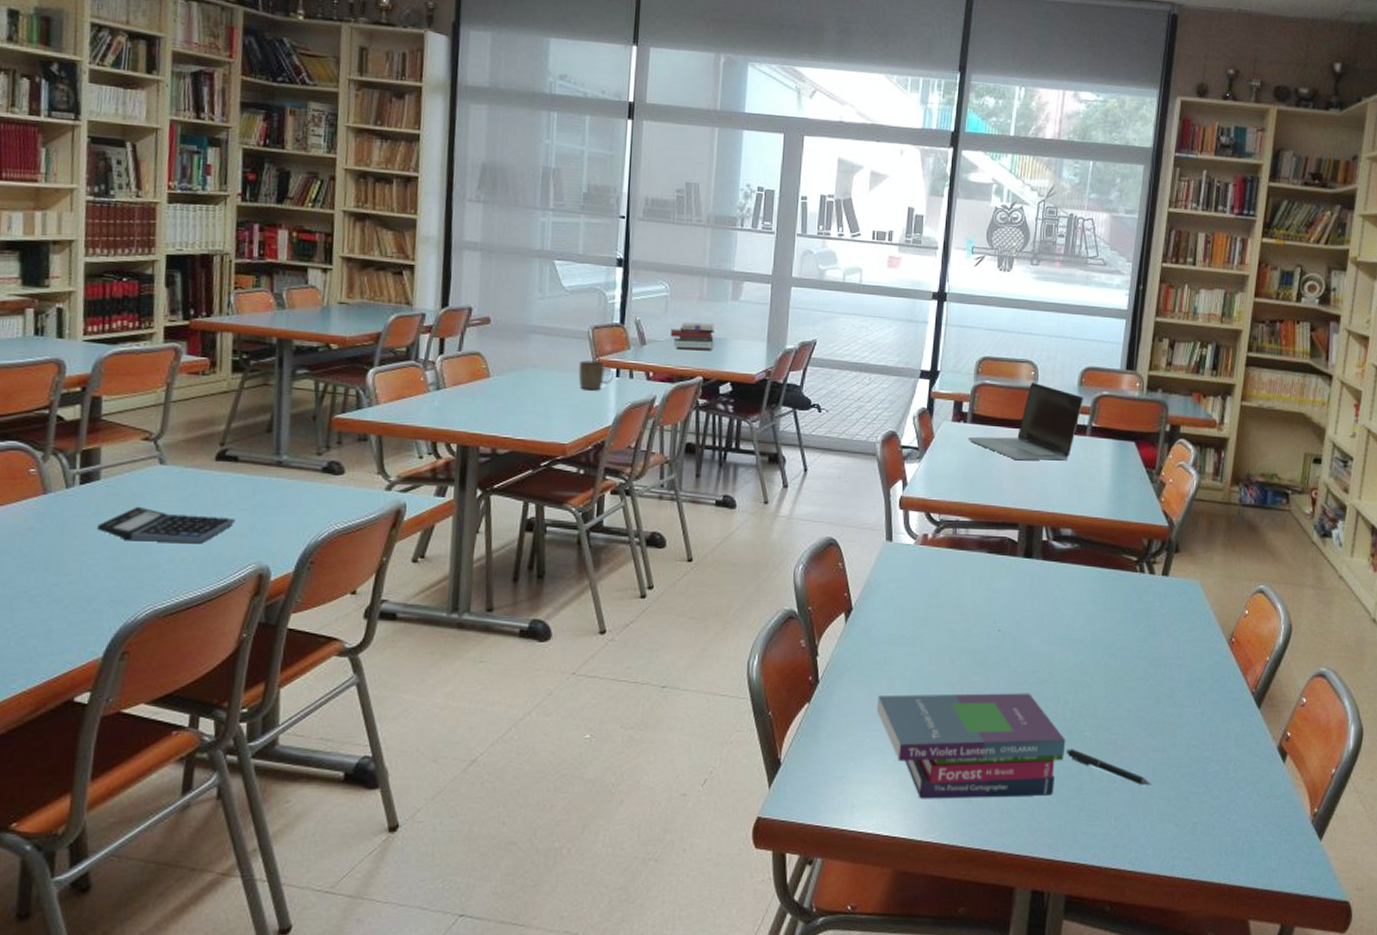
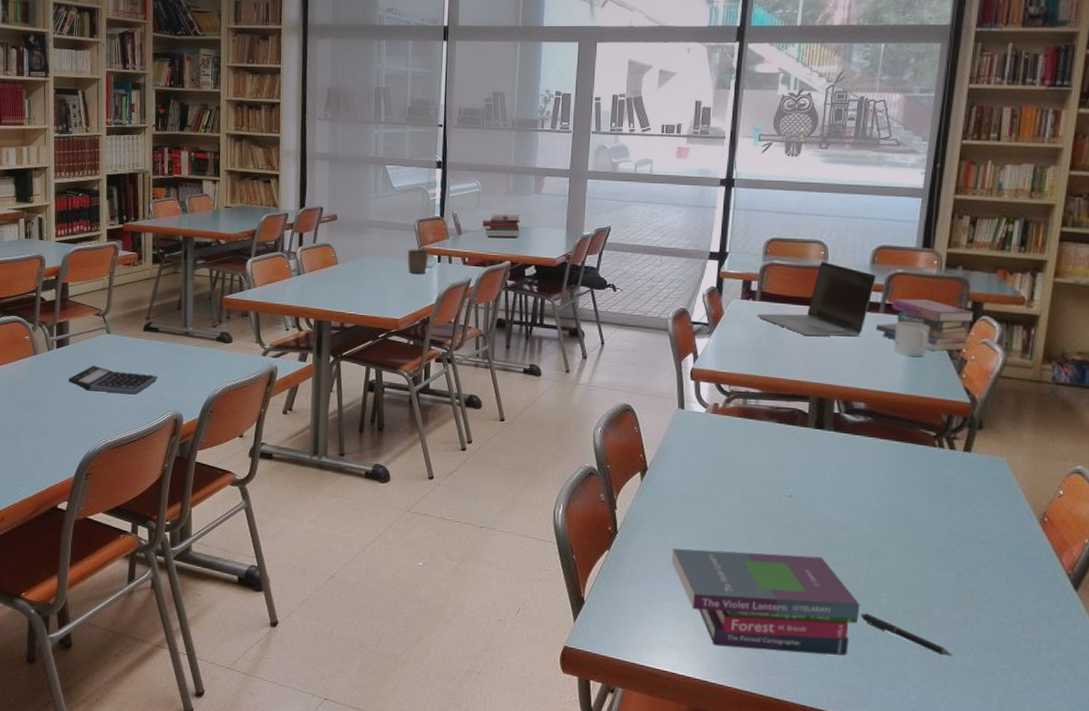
books: none [1083,421,1172,475] -> present [876,299,974,352]
mug: none [1099,444,1133,481] -> present [893,321,931,357]

